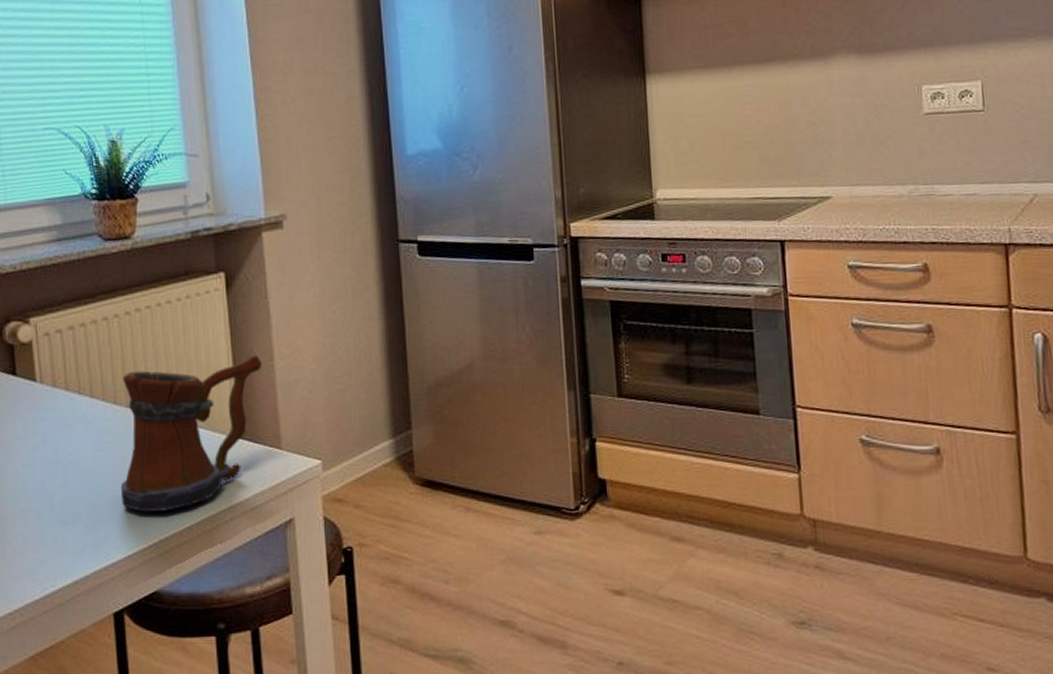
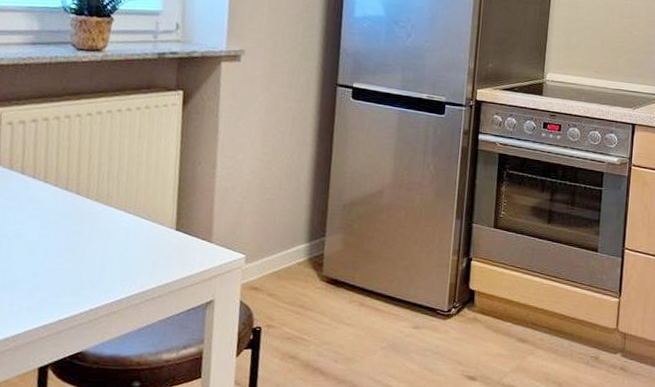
mug: present [120,355,262,512] -> none [60,163,205,285]

